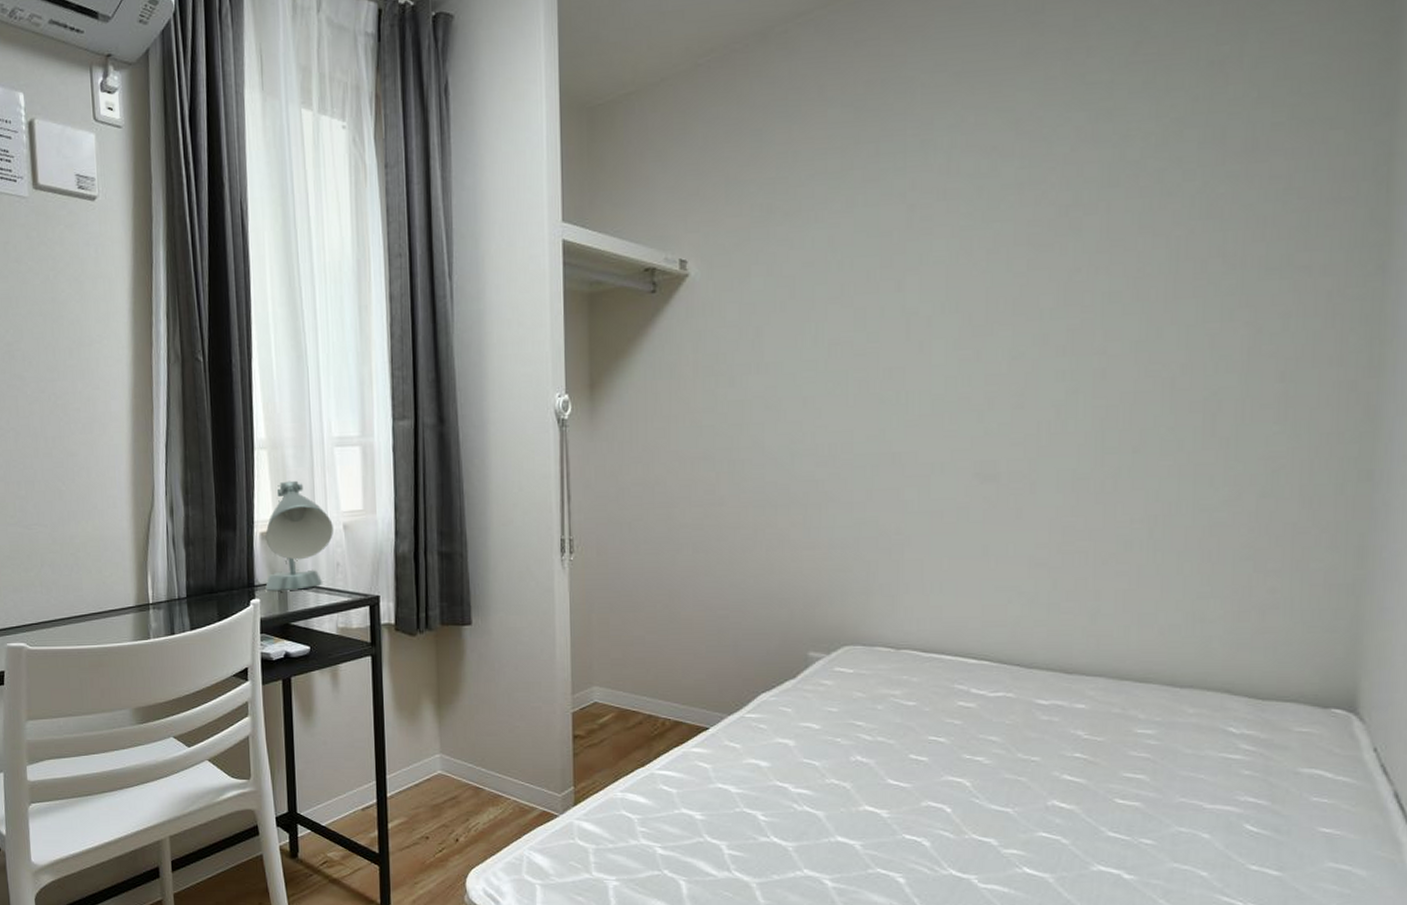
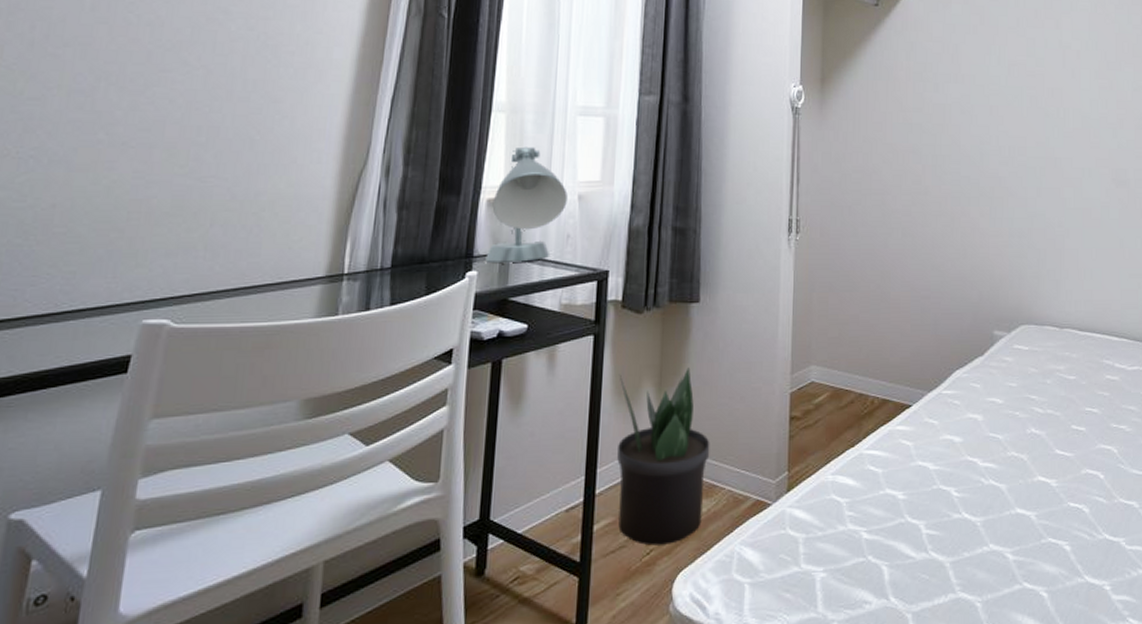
planter: none [398,687,493,845] -> present [617,368,710,546]

